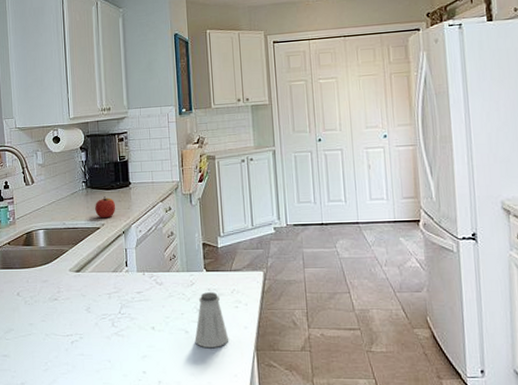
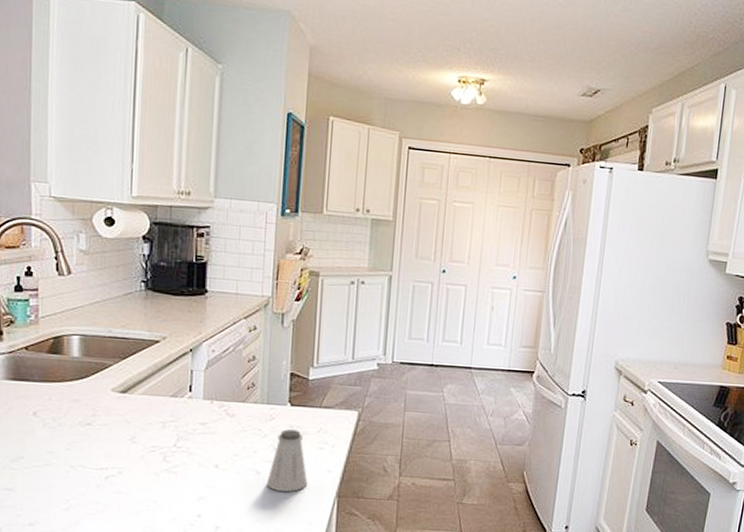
apple: present [95,196,116,219] -> none [155,303,185,331]

